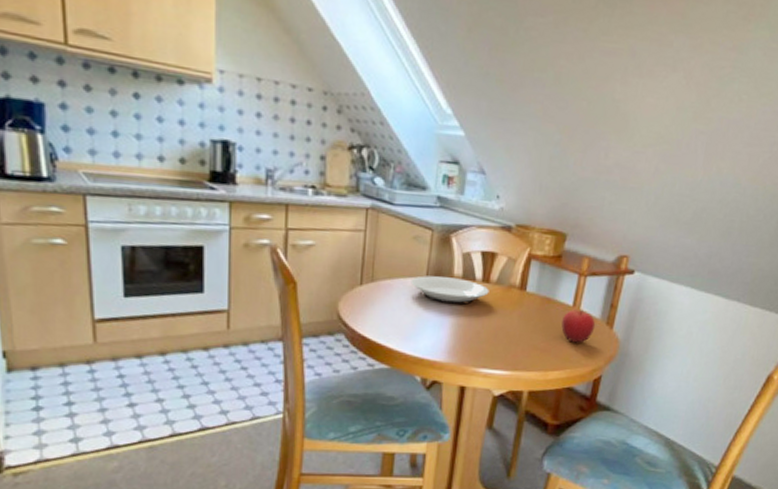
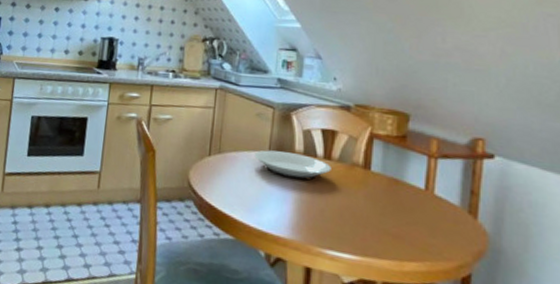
fruit: present [561,309,596,343] -> none [414,193,455,233]

